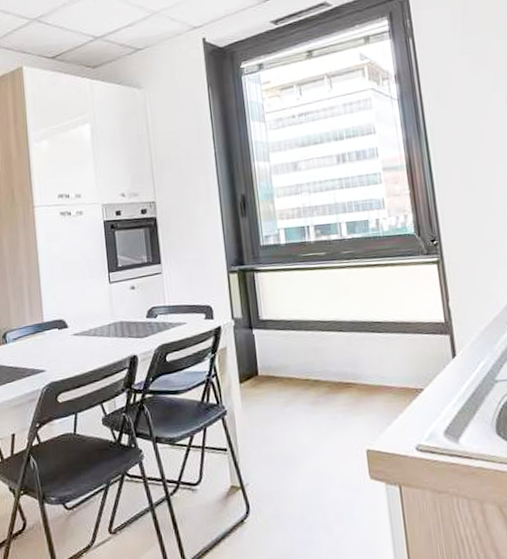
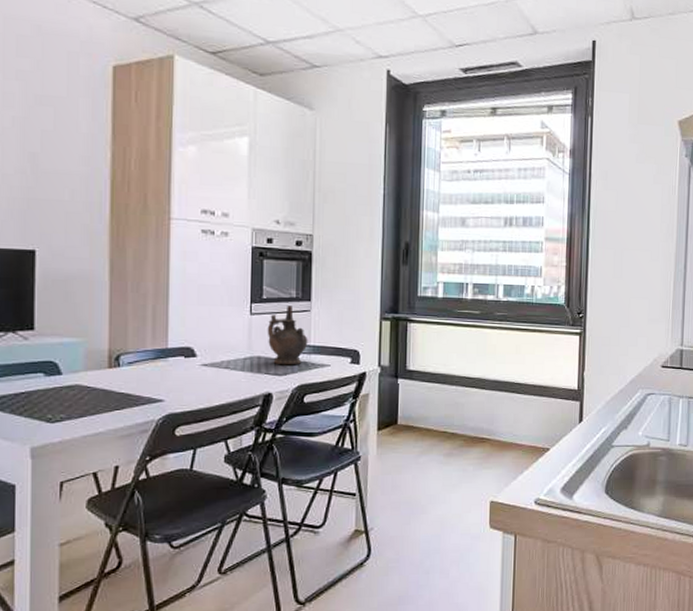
ceremonial vessel: none [125,270,164,328] -> present [267,306,308,365]

